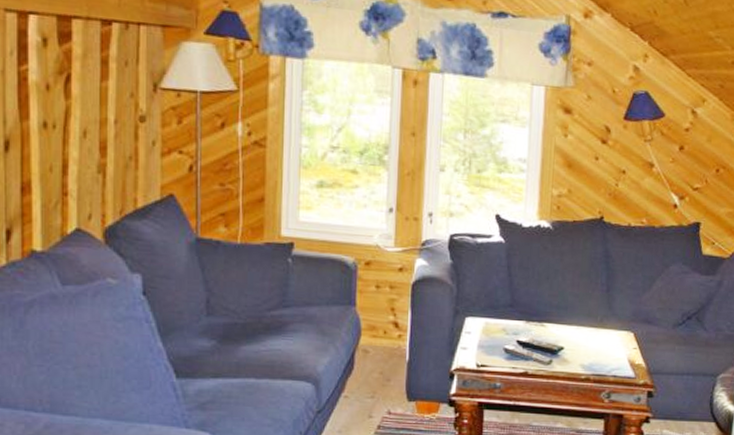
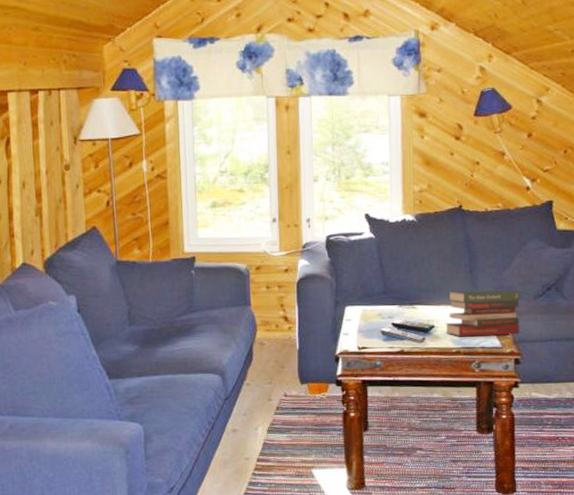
books: none [575,310,659,366] -> present [445,289,521,337]

